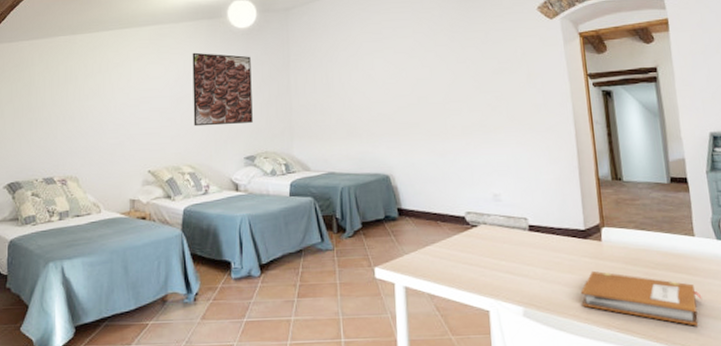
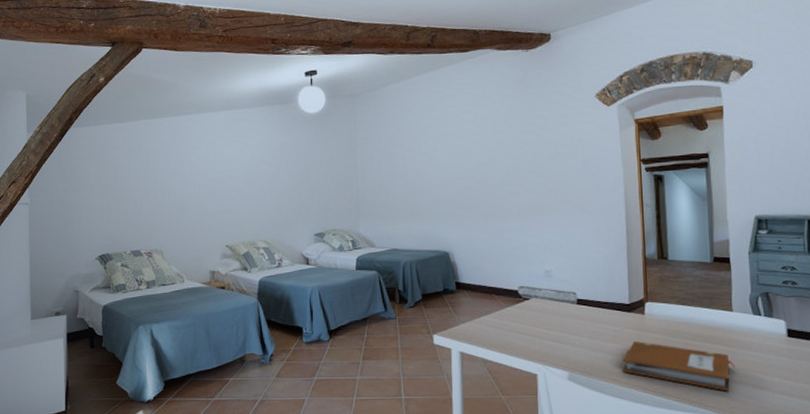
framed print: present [192,52,253,127] -> none [265,136,322,205]

